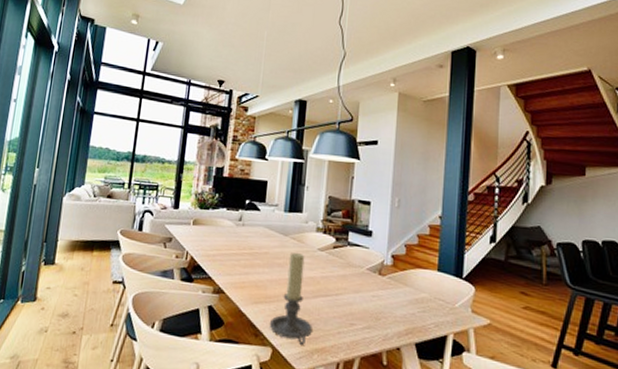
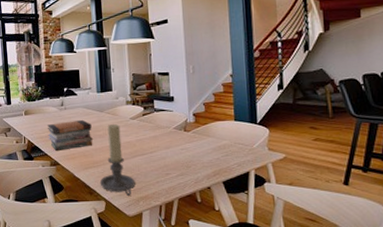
book stack: none [215,240,271,276] -> present [47,119,93,151]

